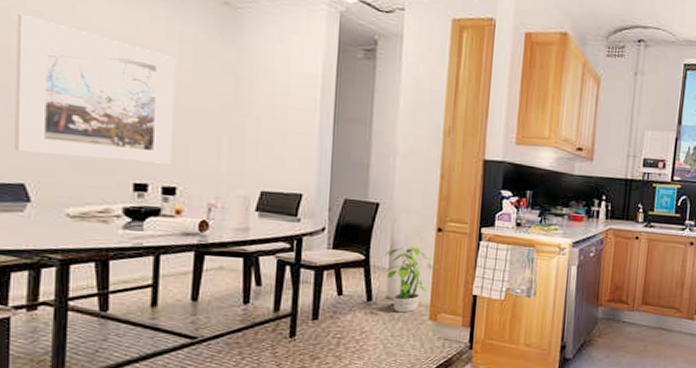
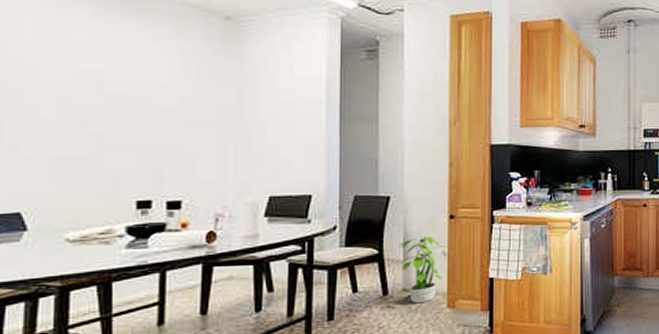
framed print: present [15,13,175,165] -> none [10,44,177,181]

